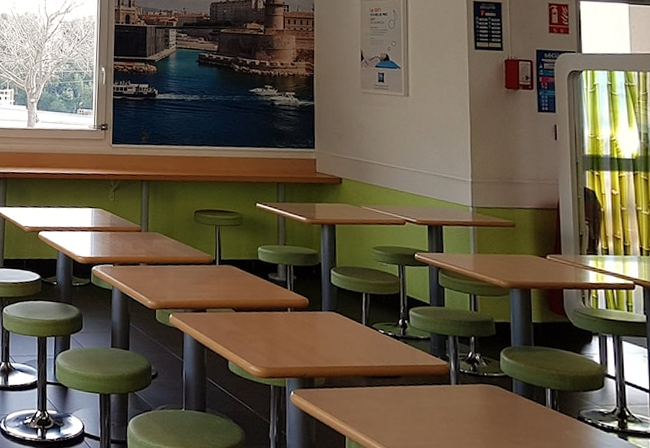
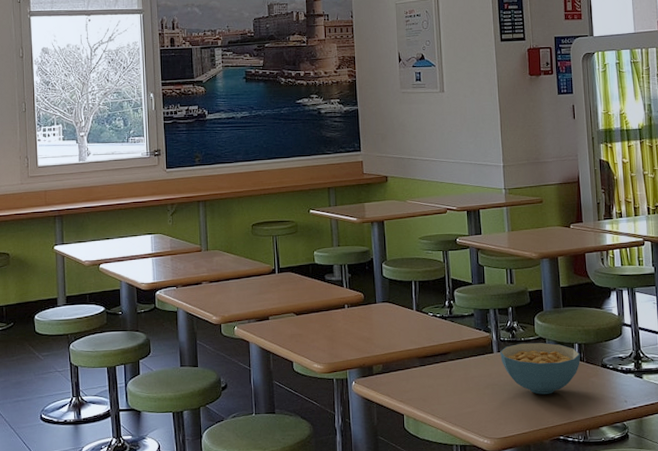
cereal bowl: none [459,378,554,441] -> present [500,343,581,394]

